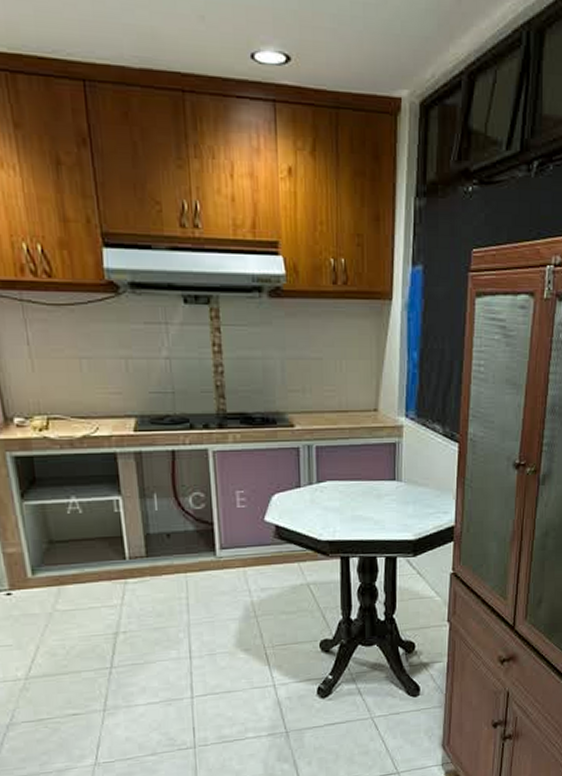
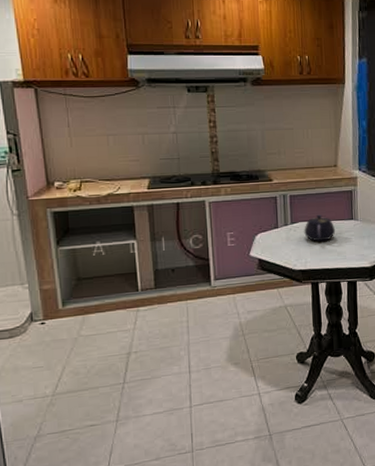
teapot: none [333,471,372,506] -> present [304,214,335,242]

